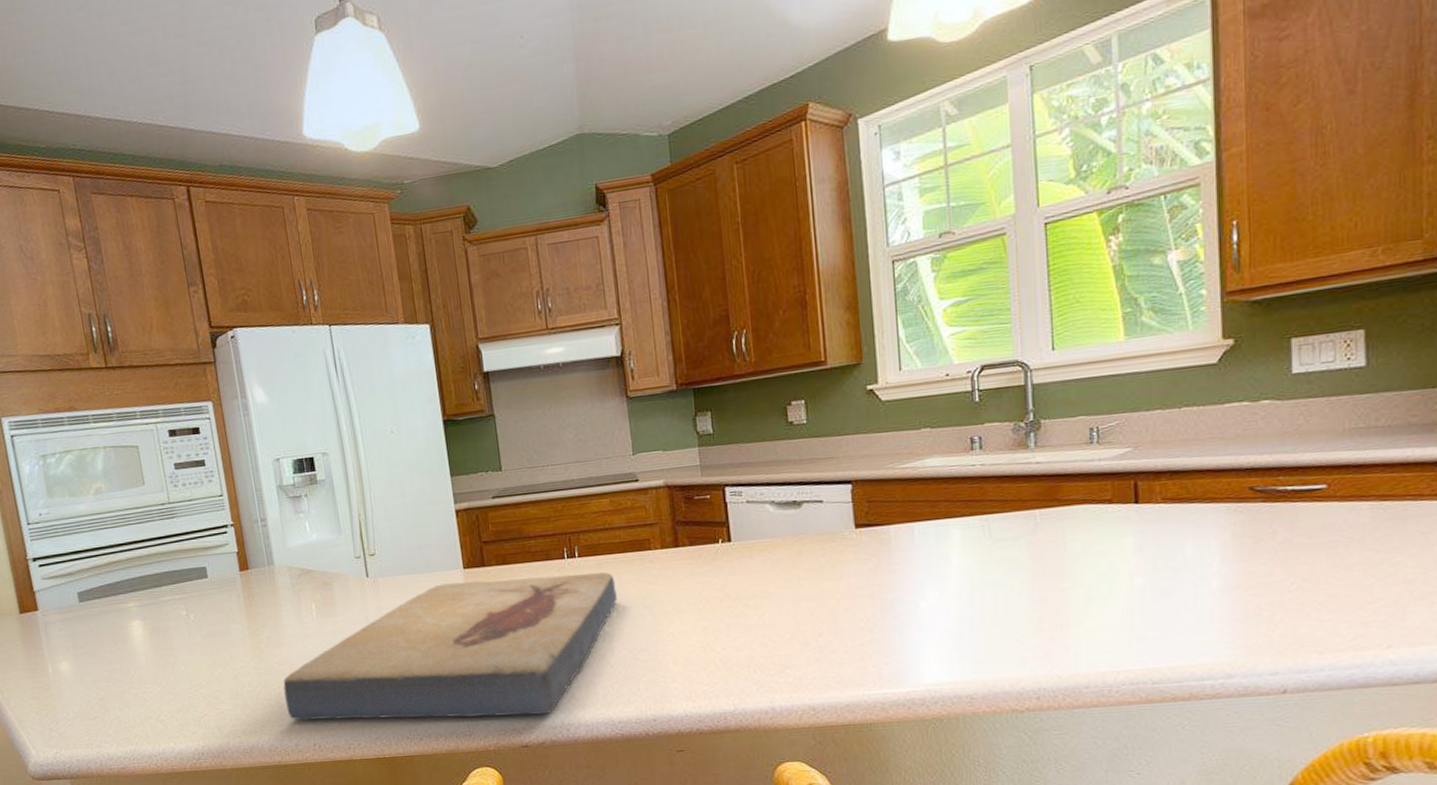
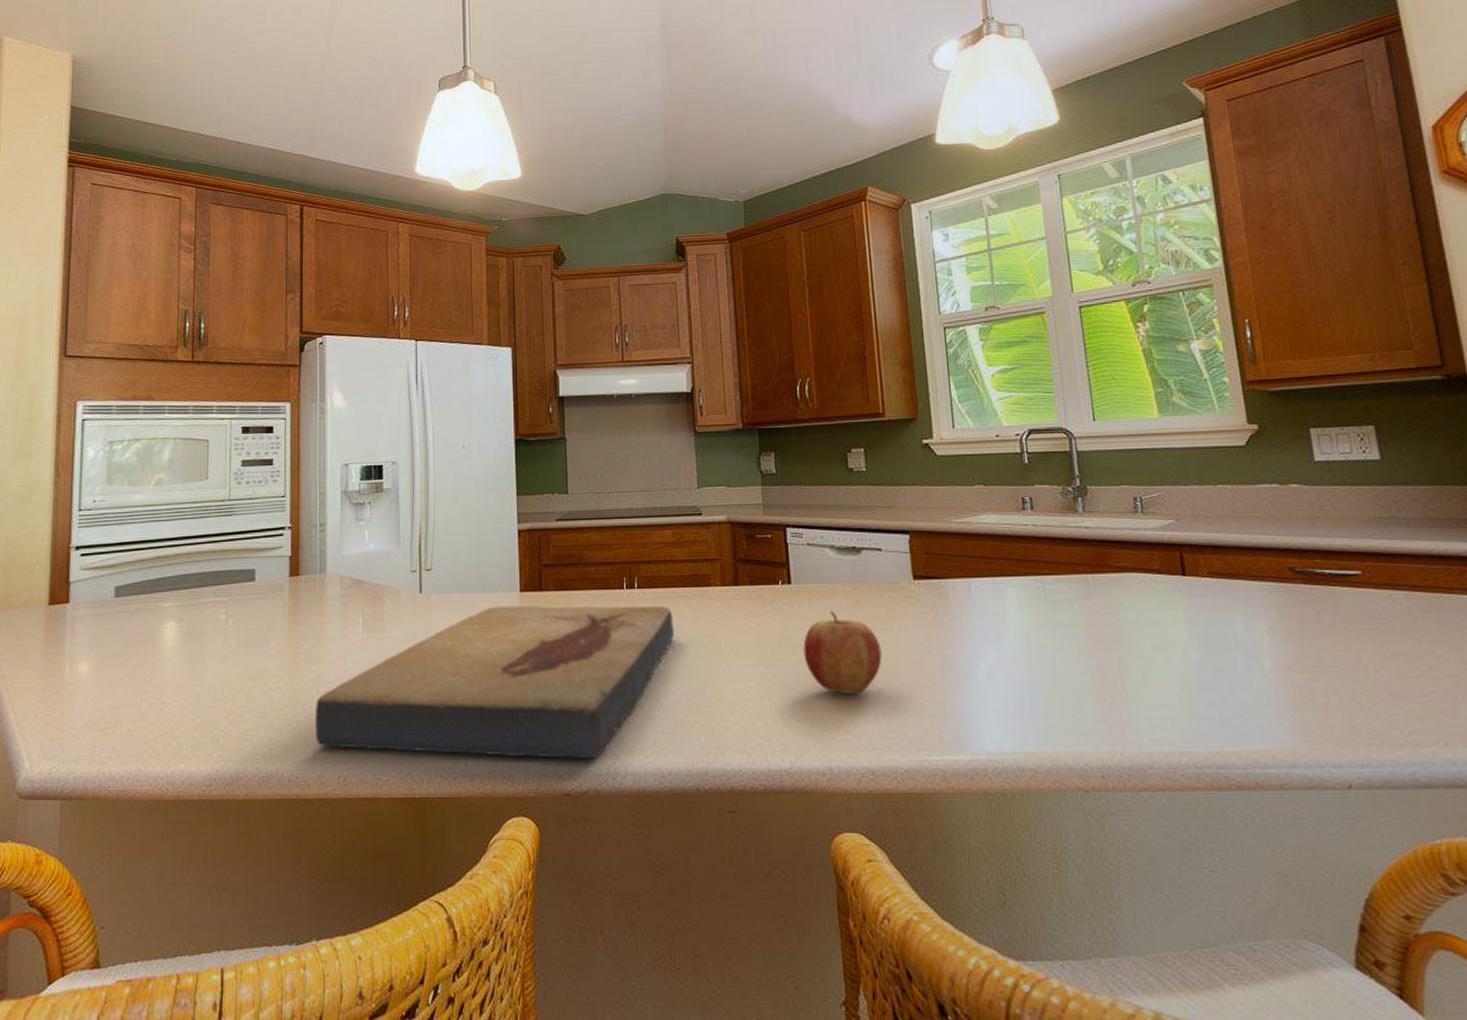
fruit: none [744,564,823,641] -> present [803,611,882,695]

